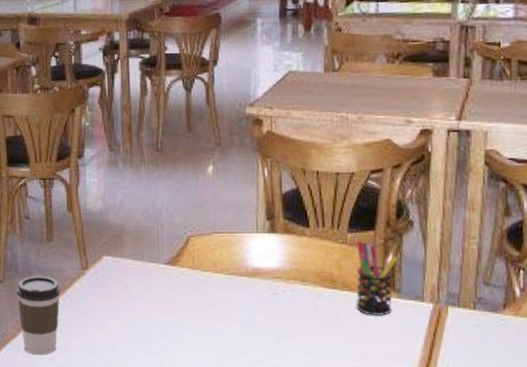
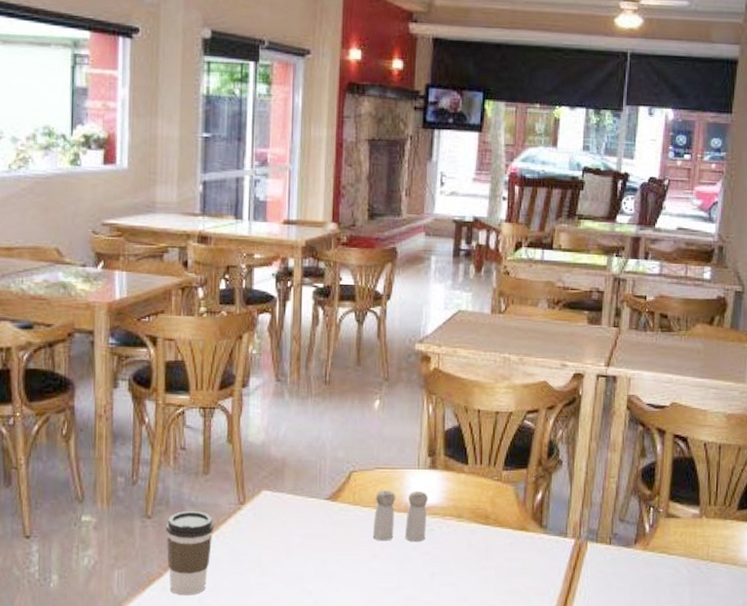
salt and pepper shaker: none [214,254,269,305] -> present [372,490,428,541]
pen holder: present [355,240,399,317] -> none [506,477,547,552]

